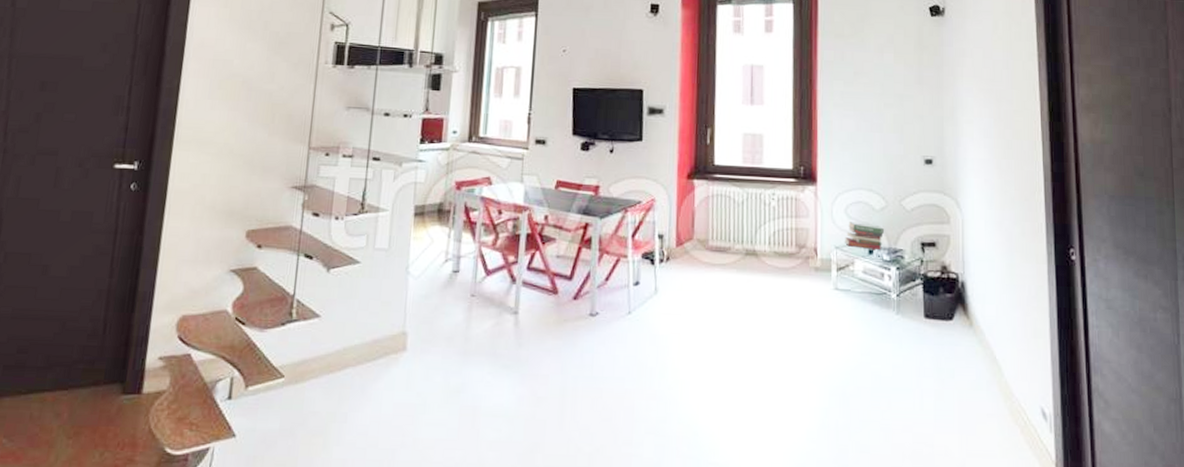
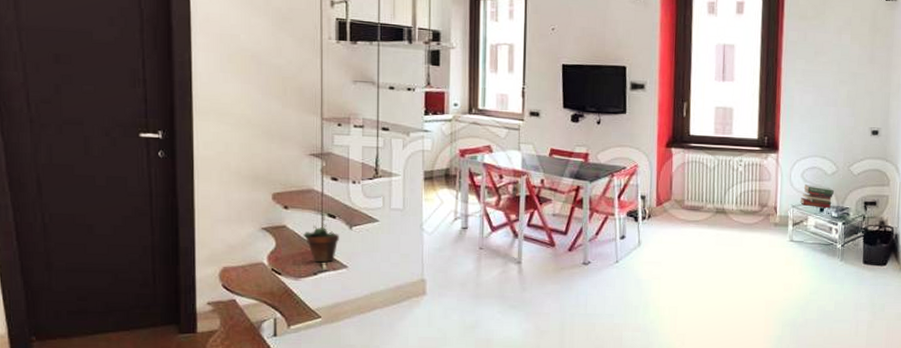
succulent plant: none [274,255,315,311] -> present [303,214,339,263]

